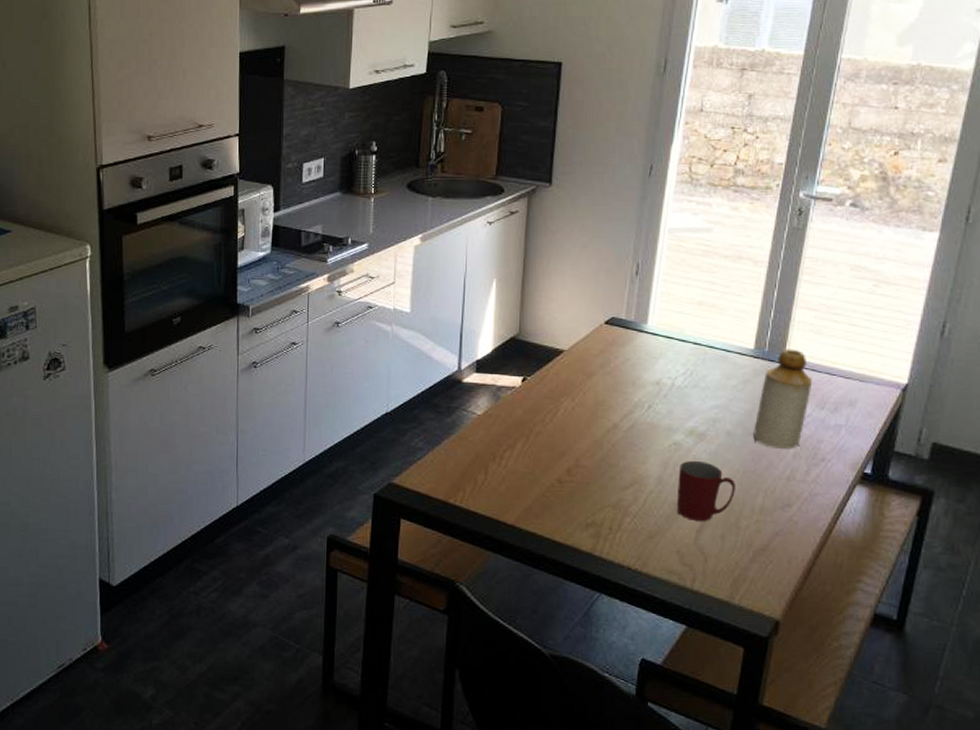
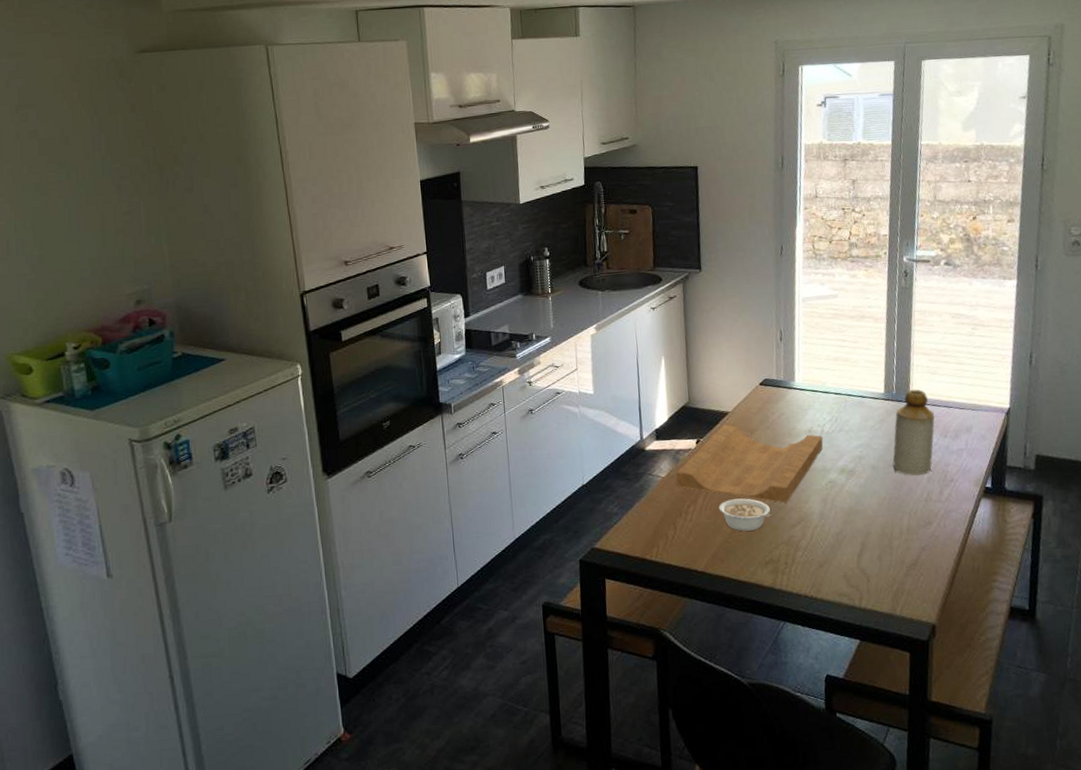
cutting board: none [494,364,673,461] -> present [676,424,823,503]
legume: none [539,449,599,487] -> present [718,498,771,531]
mug: present [677,460,735,521] -> none [836,494,885,547]

